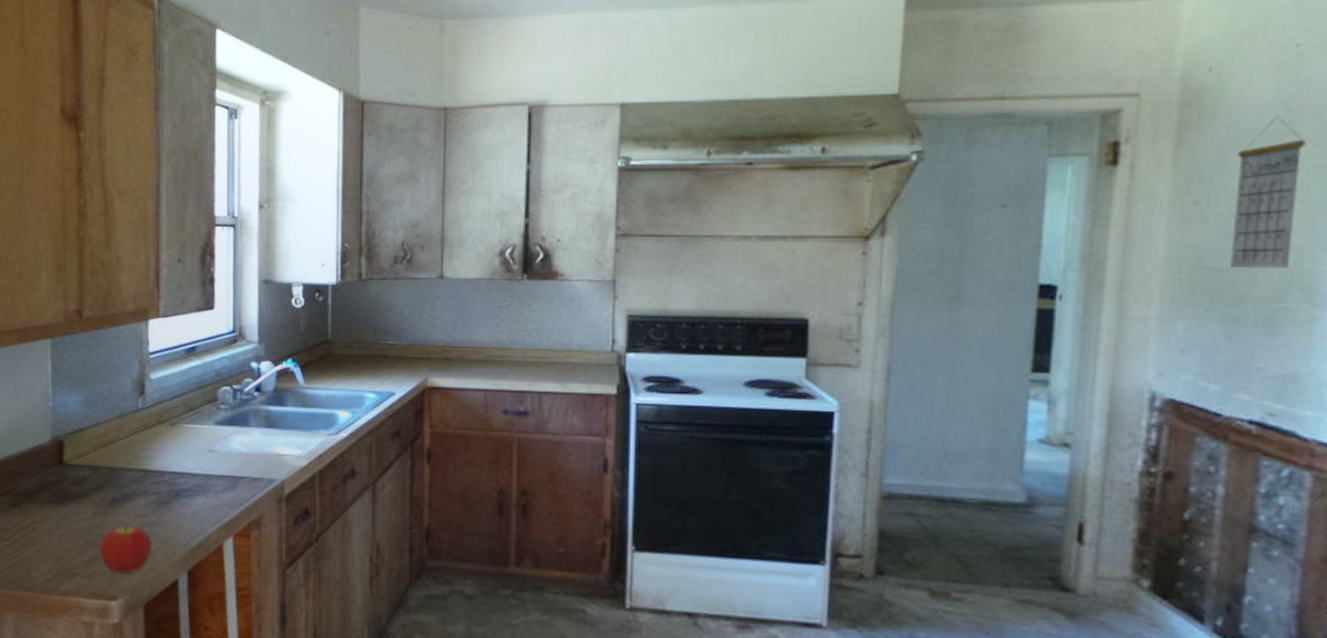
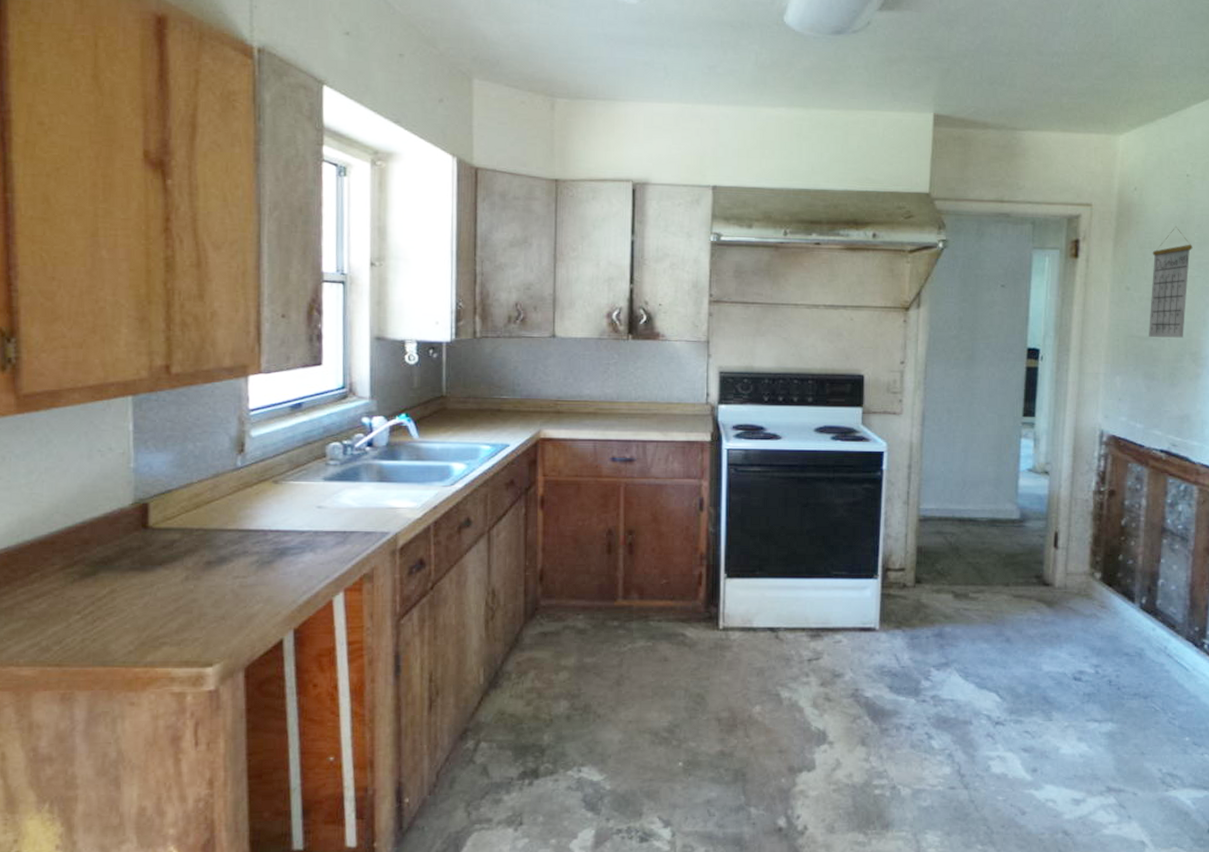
fruit: present [100,524,152,574] -> none [192,587,253,638]

